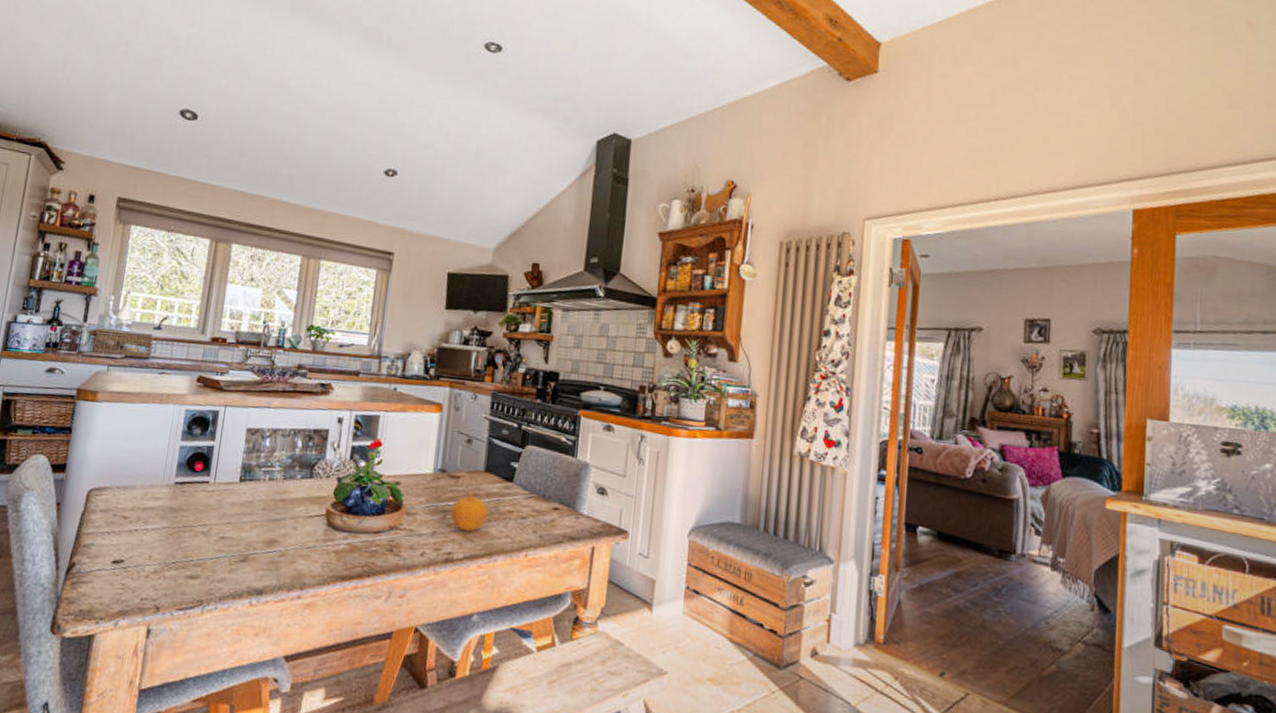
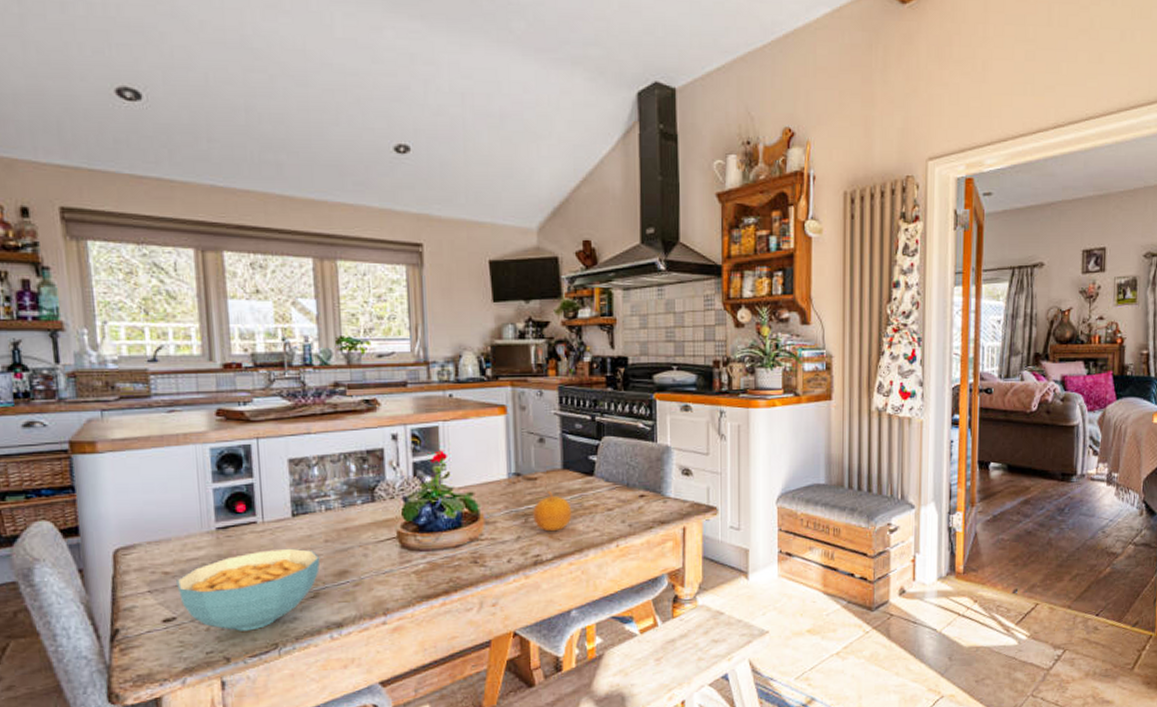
cereal bowl: none [131,509,256,584] -> present [176,548,321,631]

